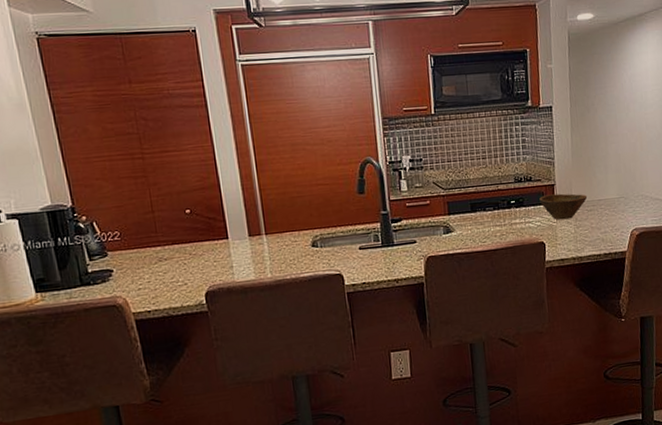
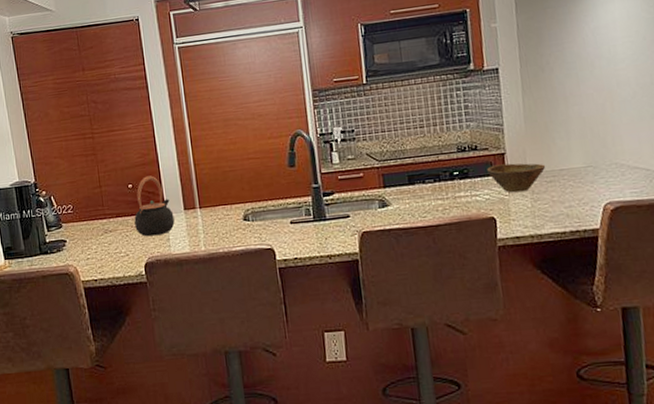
teapot: none [193,200,239,264] -> present [134,175,175,237]

